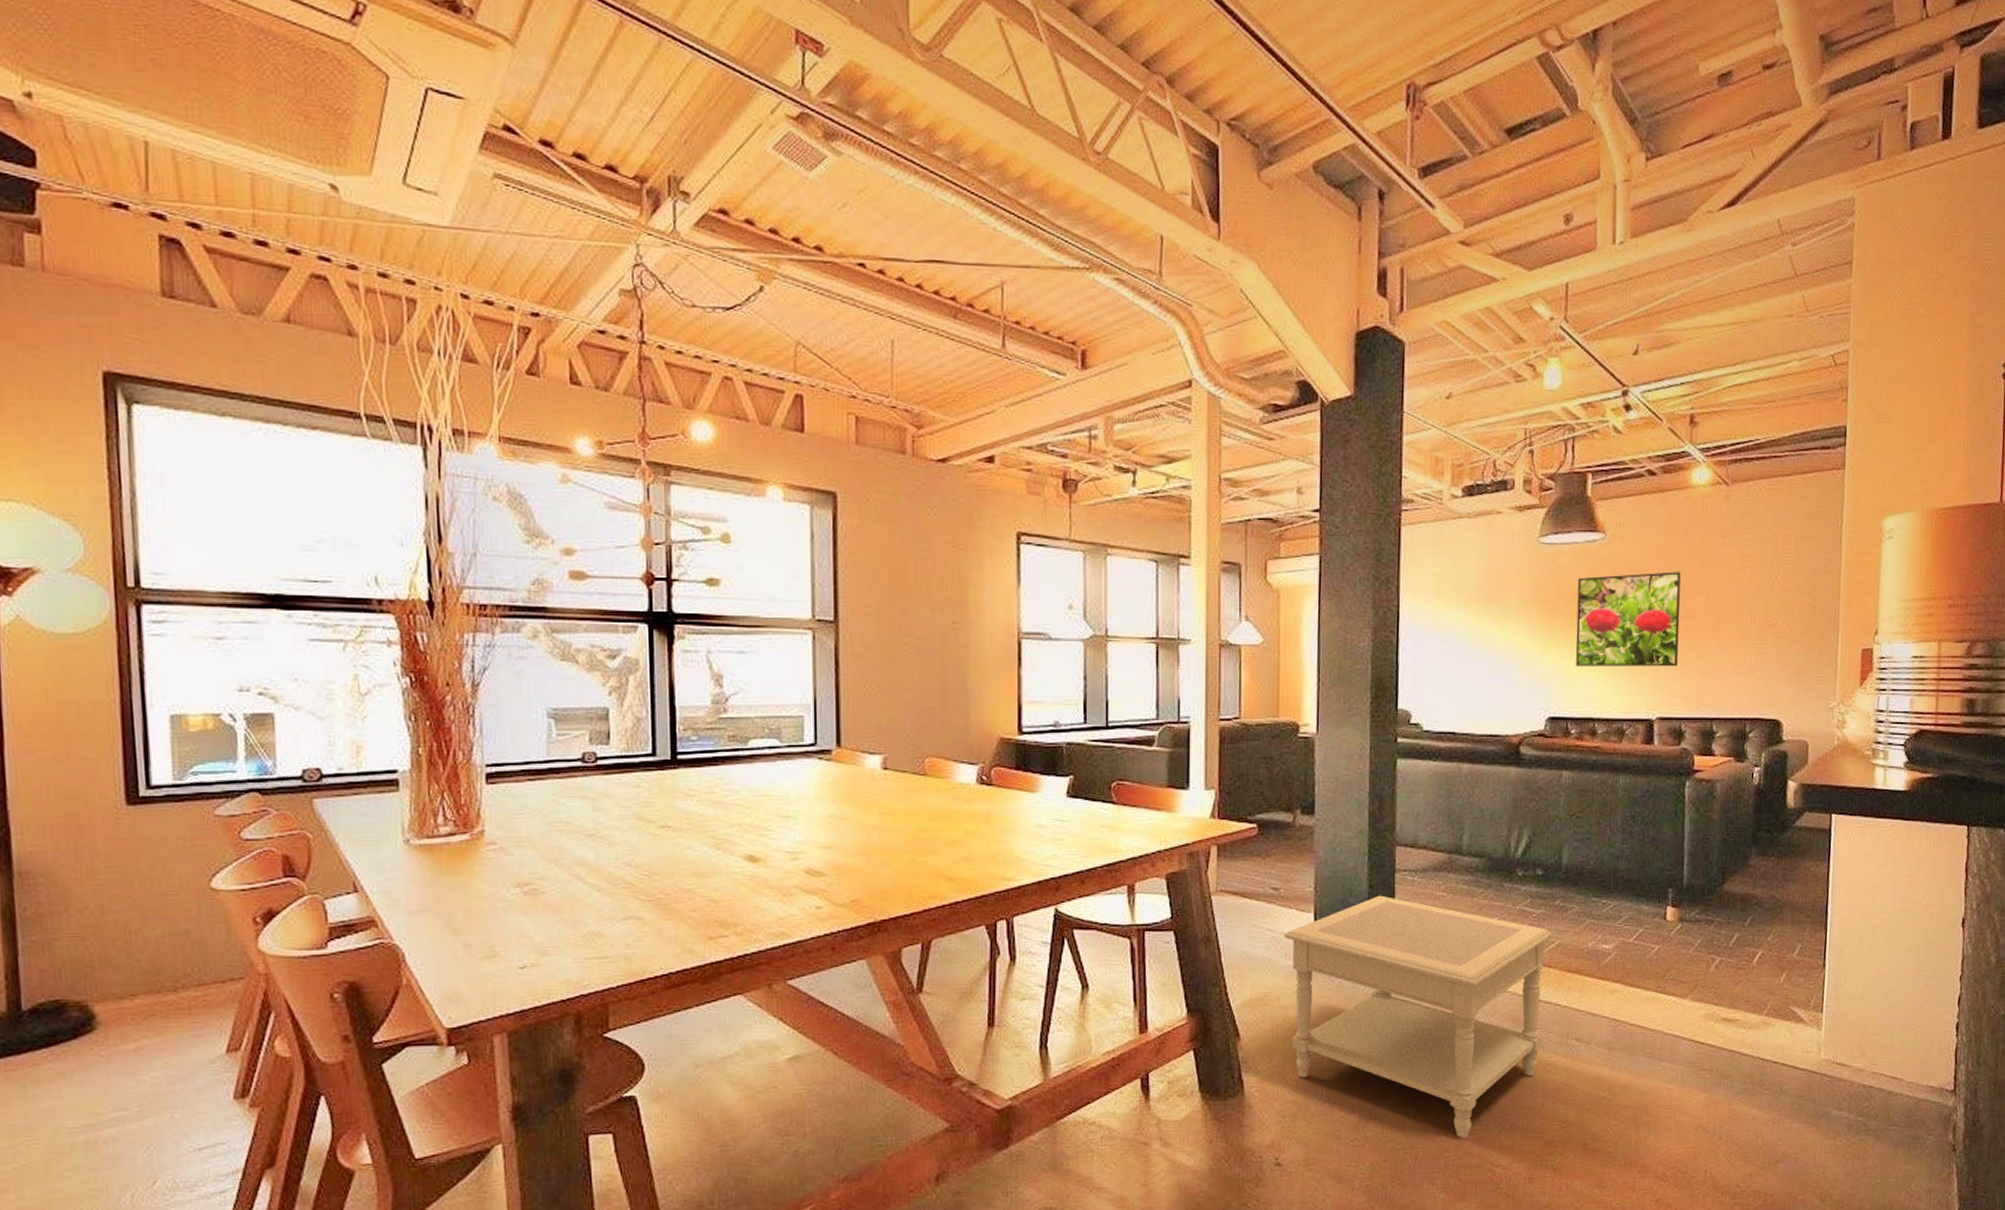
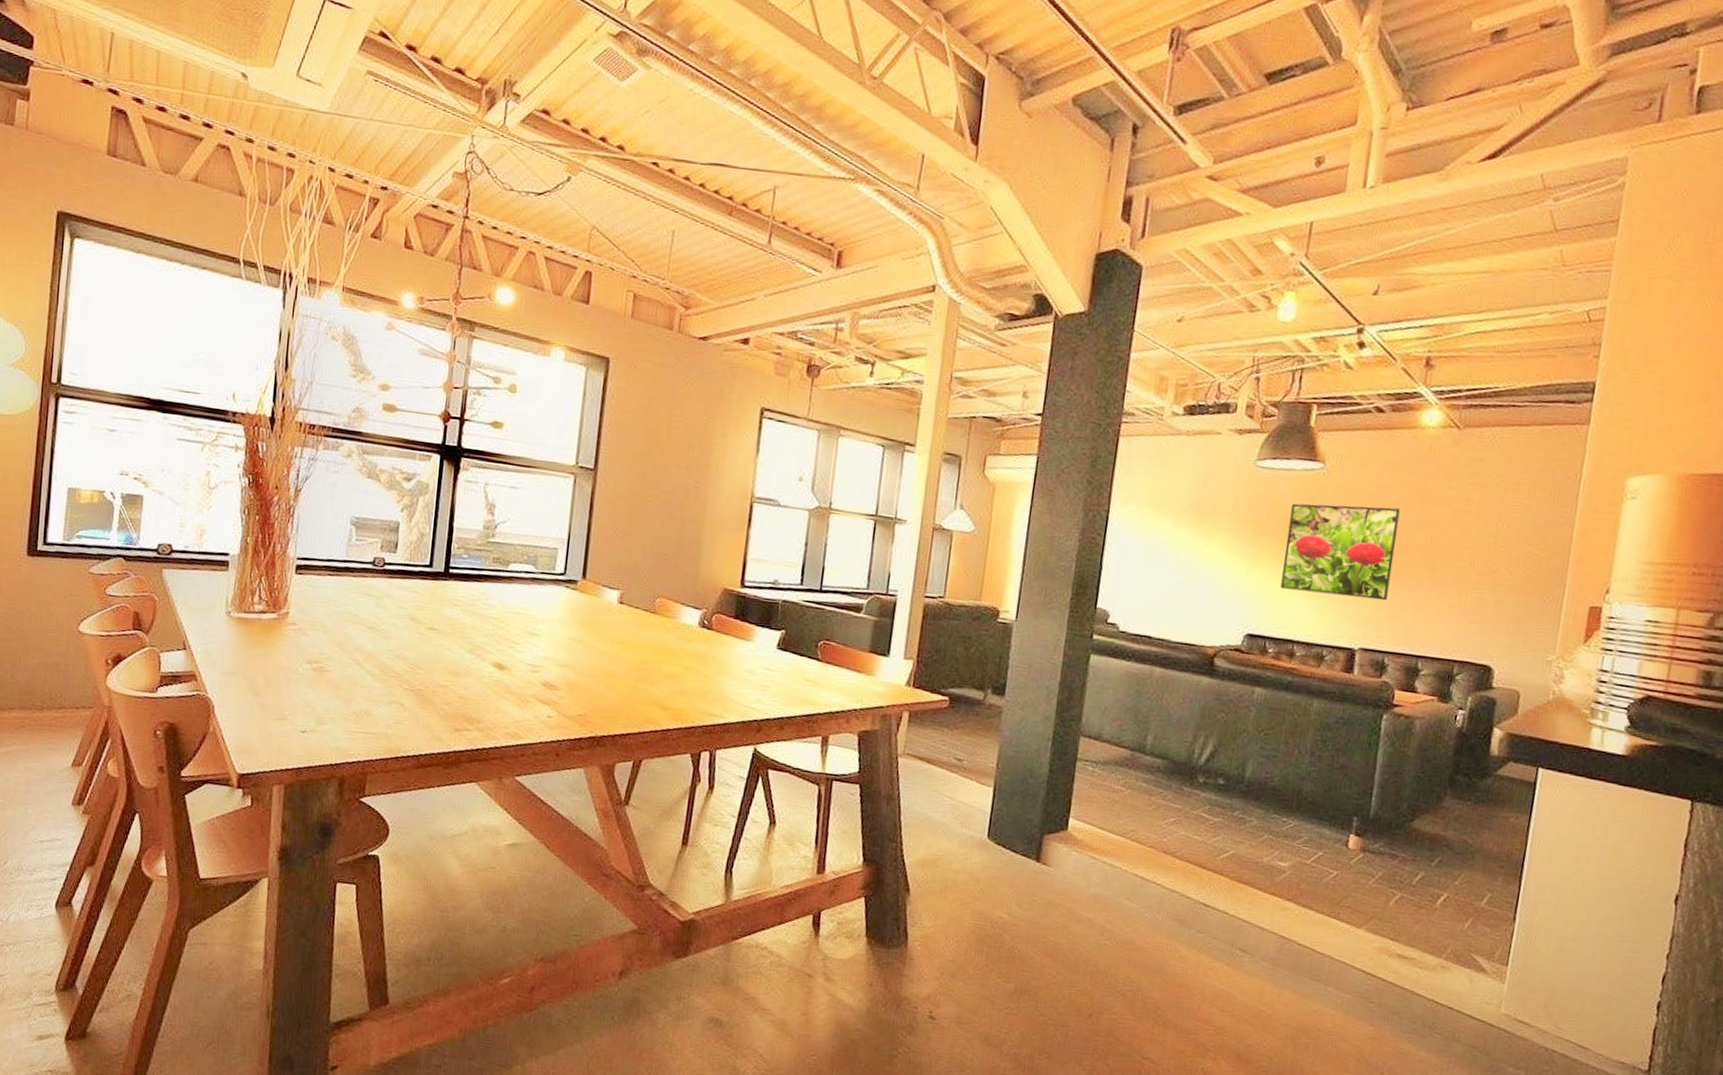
side table: present [1285,895,1554,1139] -> none [958,780,1229,1027]

